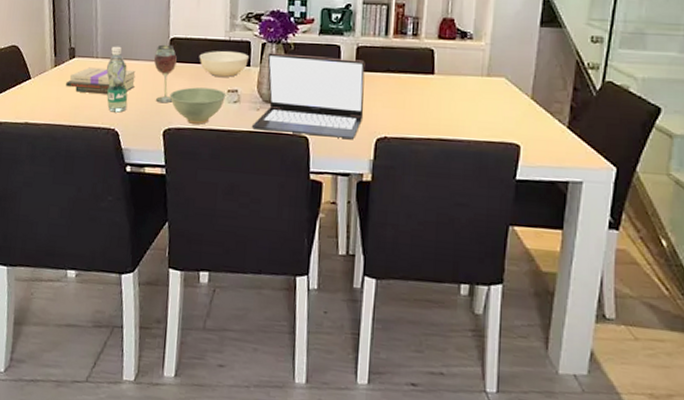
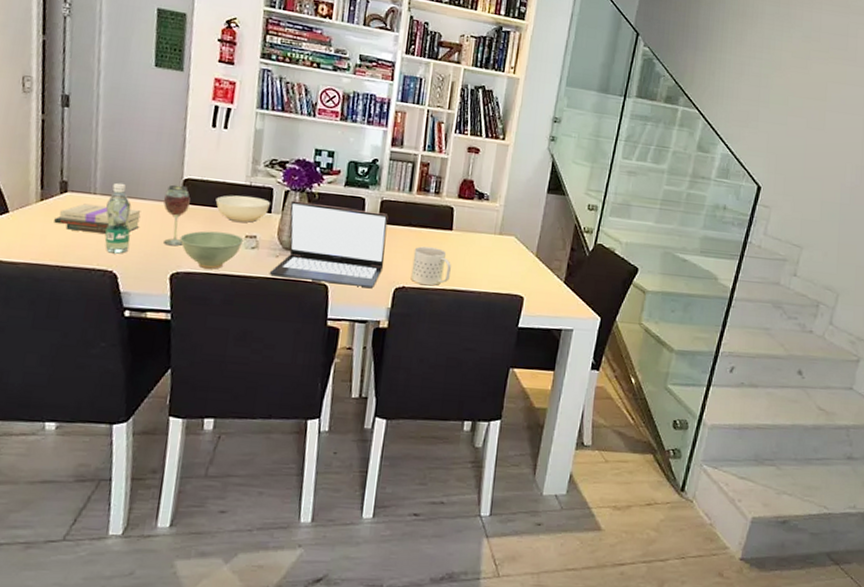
mug: none [392,93,435,136] -> present [410,246,451,286]

